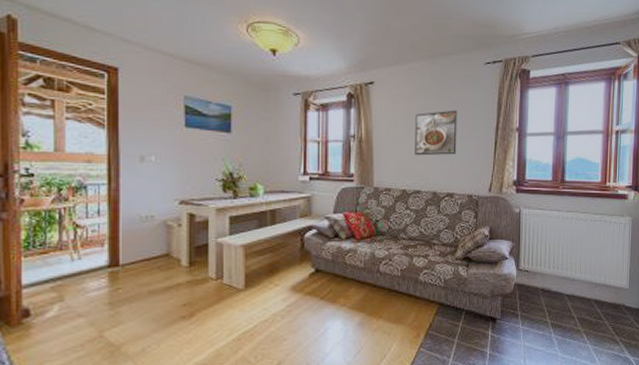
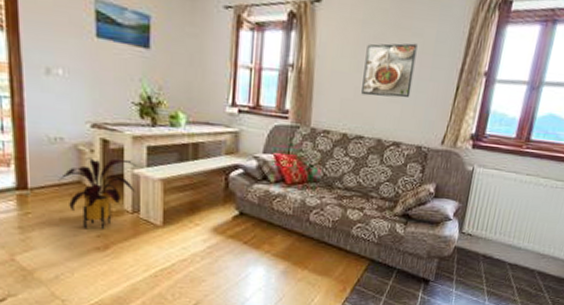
house plant: none [148,230,221,300] -> present [58,157,137,229]

